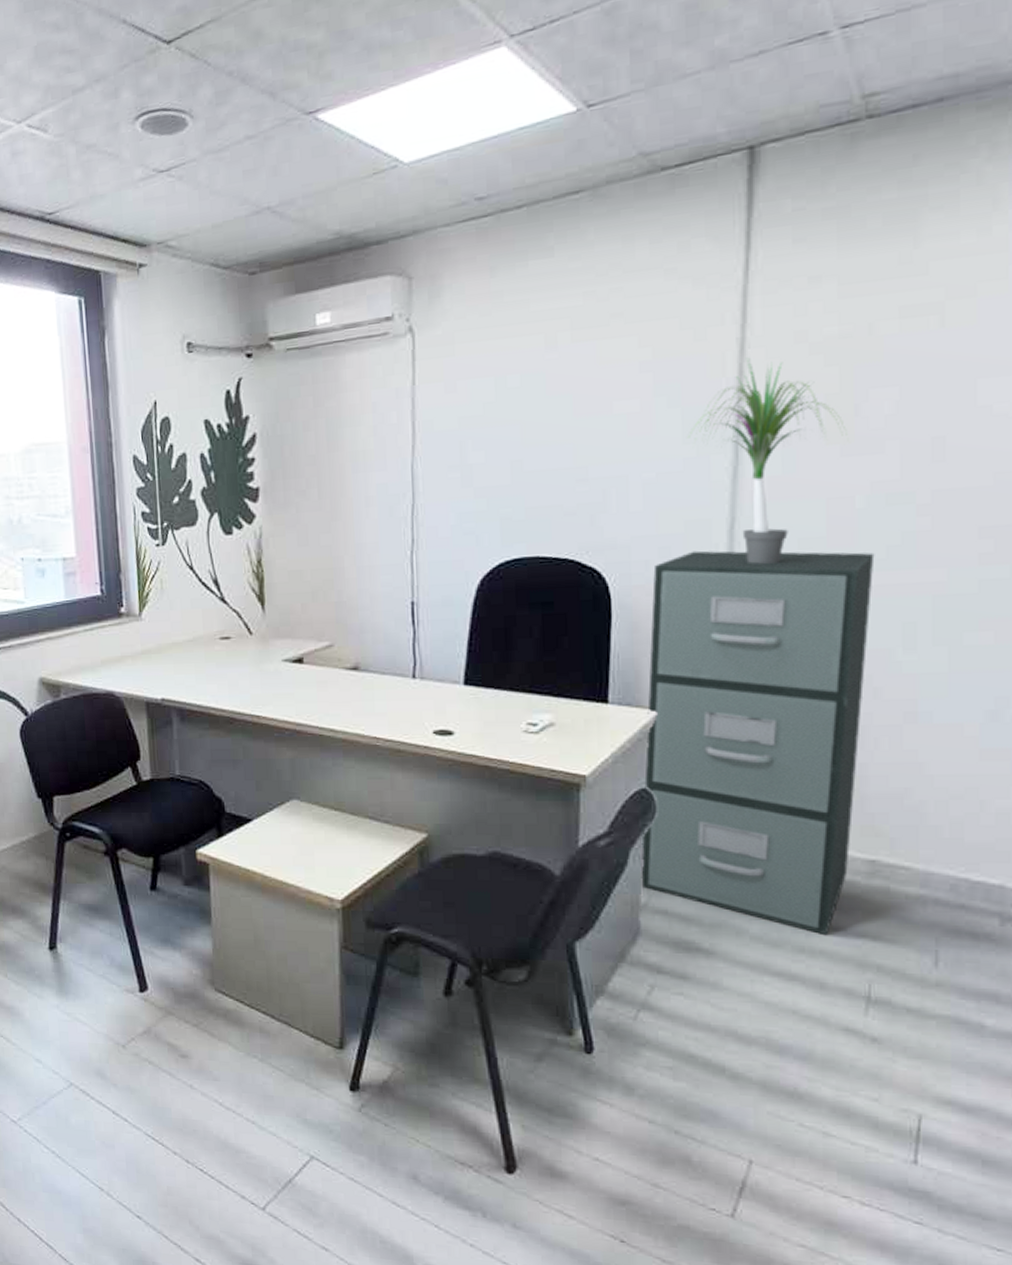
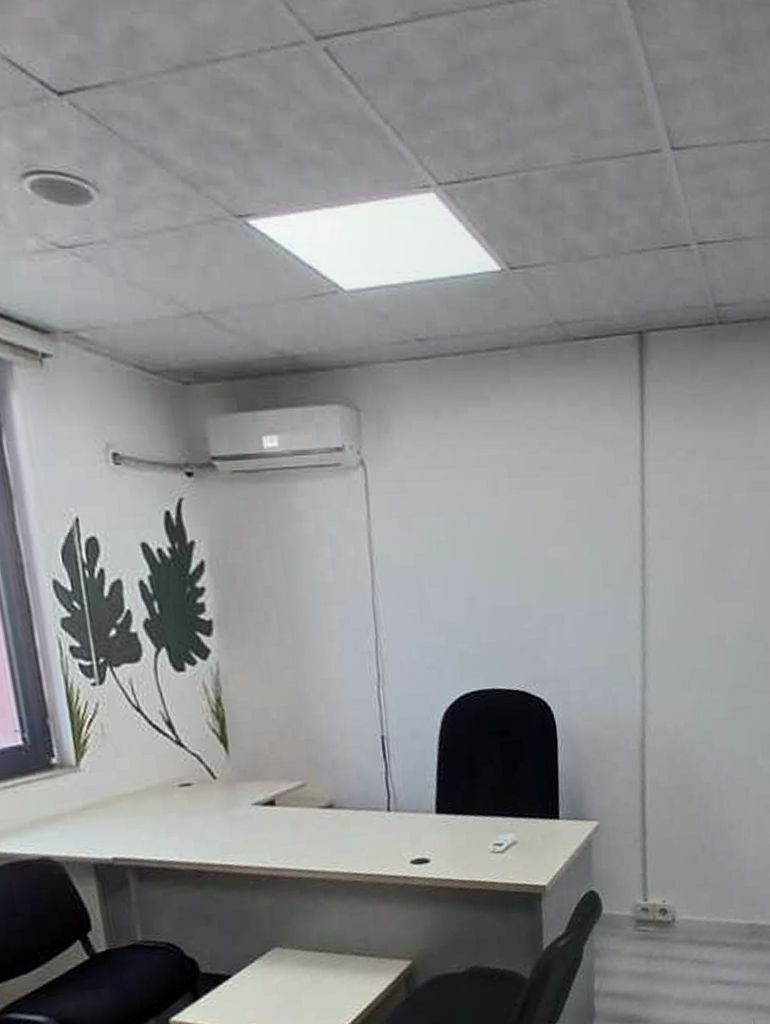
filing cabinet: present [640,550,875,936] -> none [588,680,741,990]
potted plant: present [687,359,847,564] -> none [607,516,719,692]

